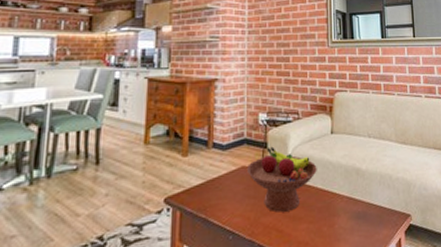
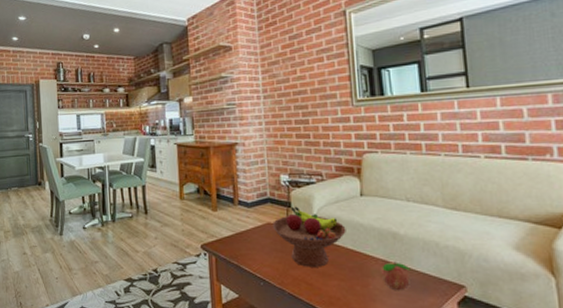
fruit: none [345,197,370,226] -> present [381,262,411,290]

